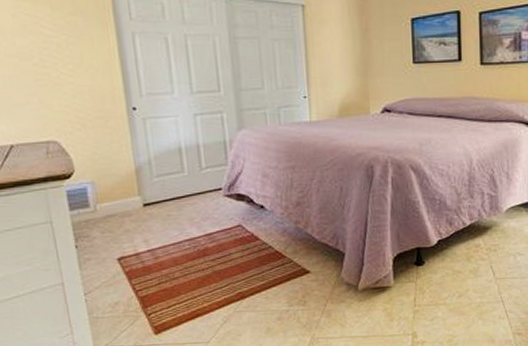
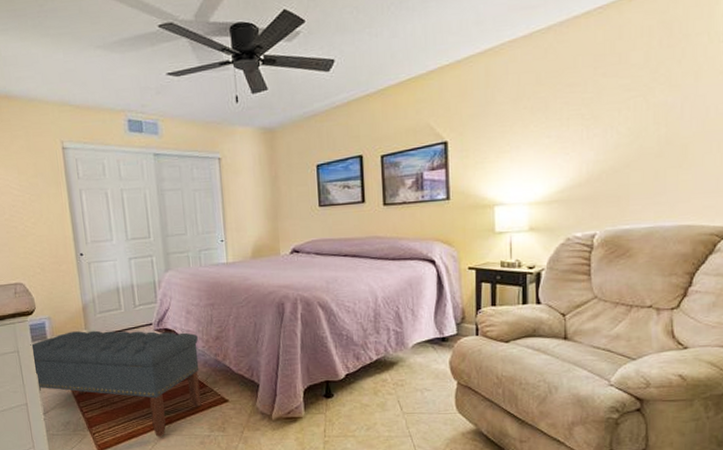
bench: none [67,196,279,315] -> present [30,330,202,438]

